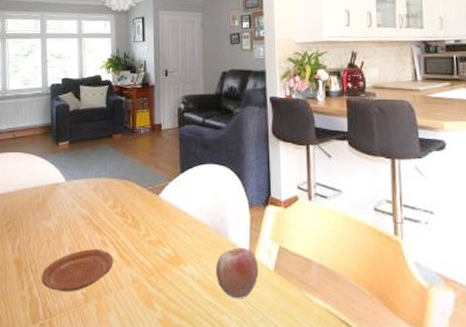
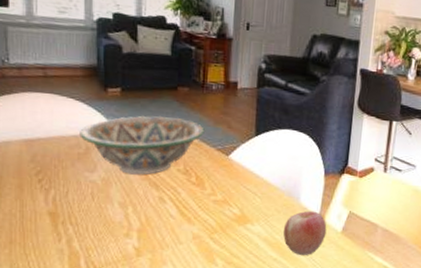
decorative bowl: none [38,163,137,220] -> present [79,115,205,175]
plate: present [41,249,113,292] -> none [83,204,172,246]

